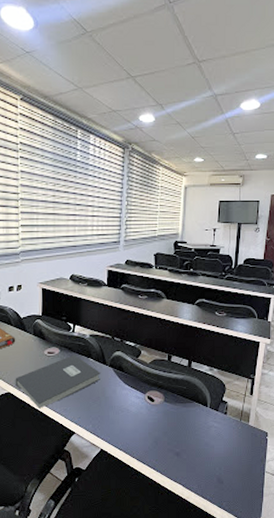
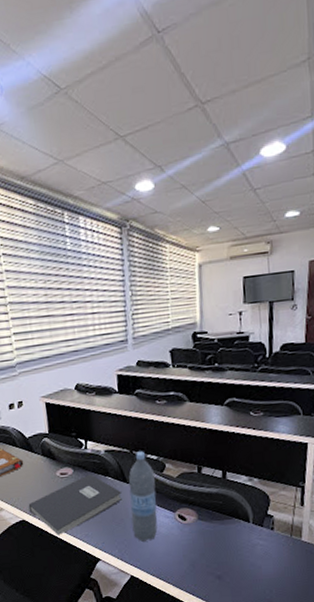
water bottle: none [107,338,131,419] -> present [128,451,158,542]

